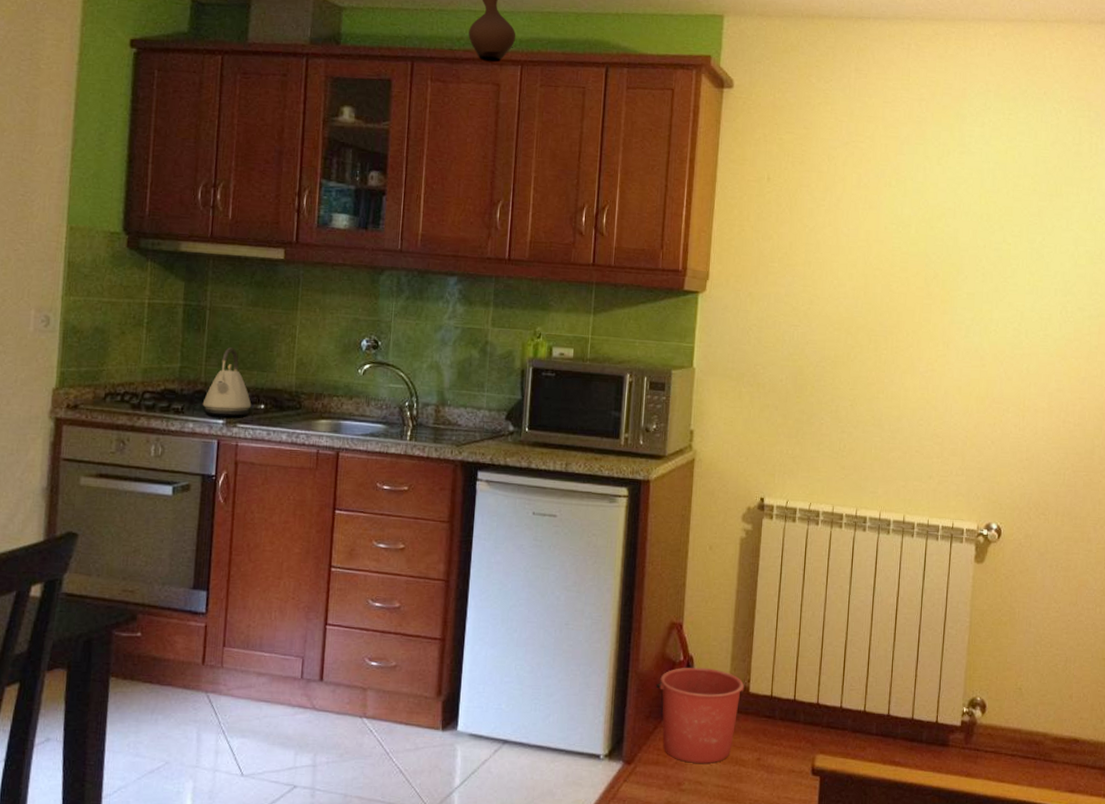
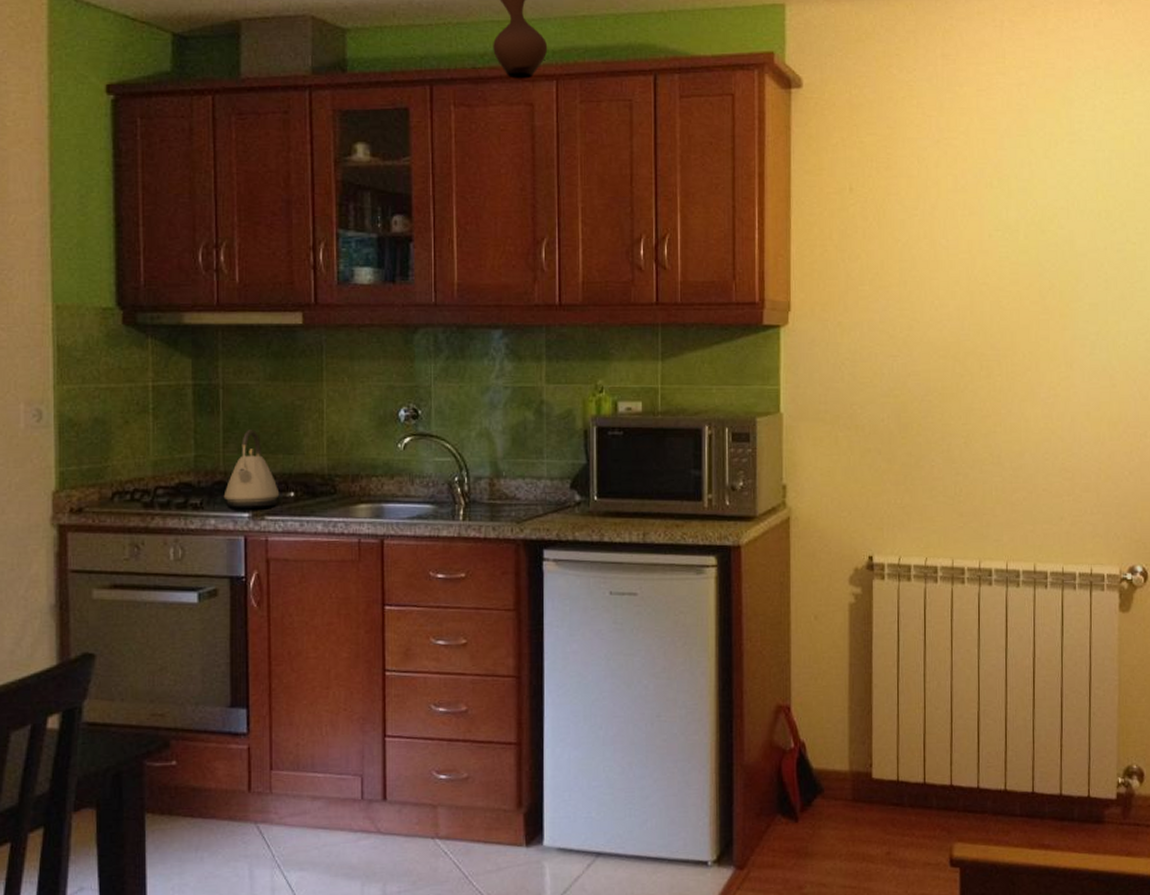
bucket: present [656,667,745,763] -> none [766,754,867,863]

